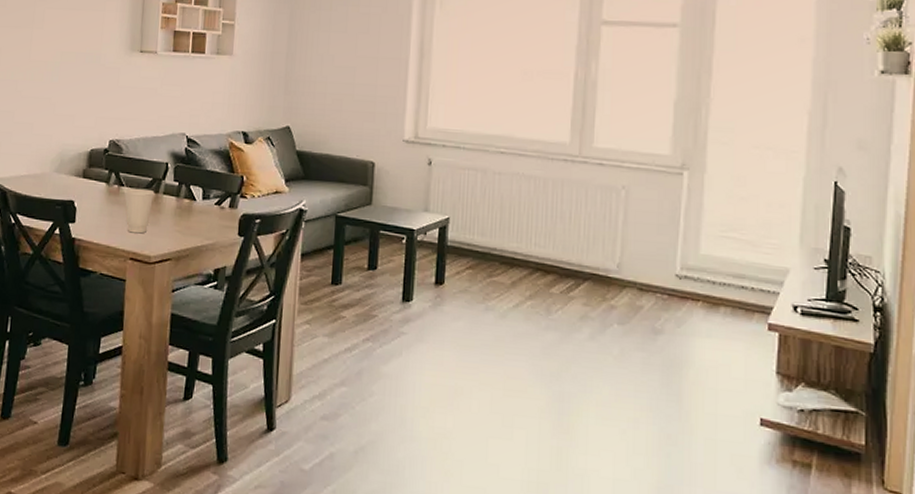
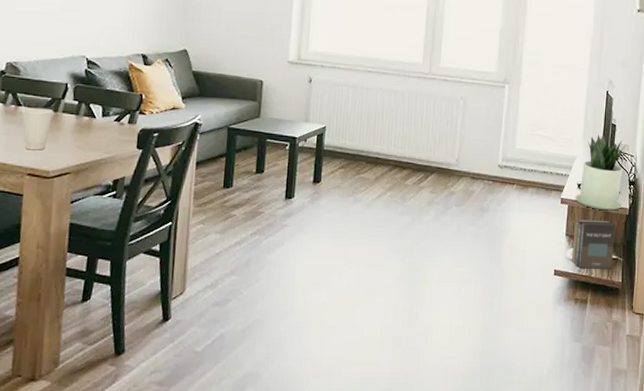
books: none [785,353,853,426] -> present [571,219,615,269]
planter: none [789,239,868,346] -> present [575,134,626,211]

